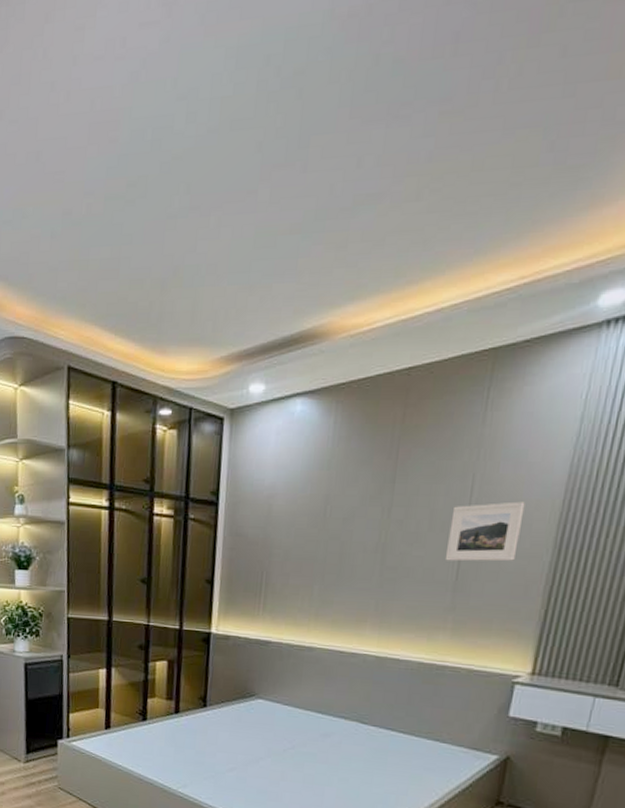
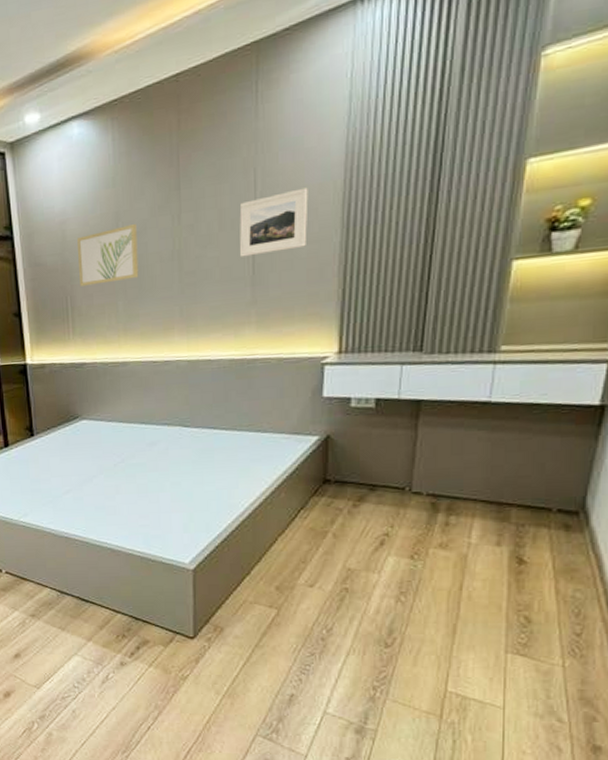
wall art: none [278,510,345,565] -> present [77,224,139,286]

